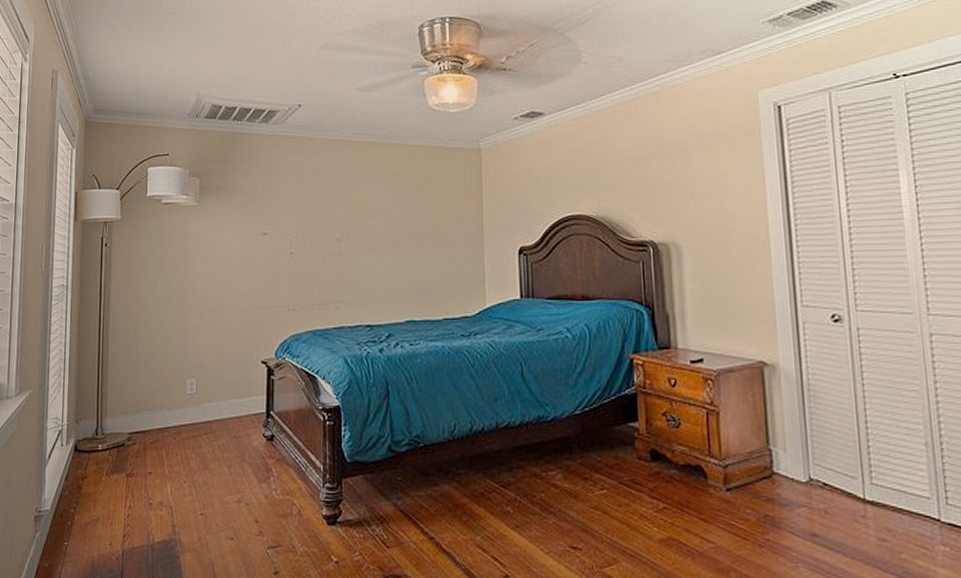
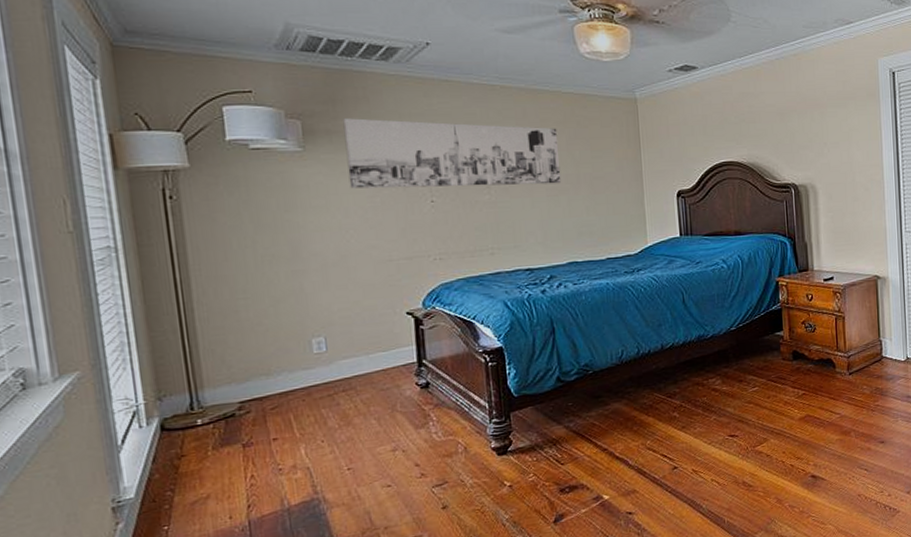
wall art: none [229,175,405,240] -> present [343,118,562,189]

